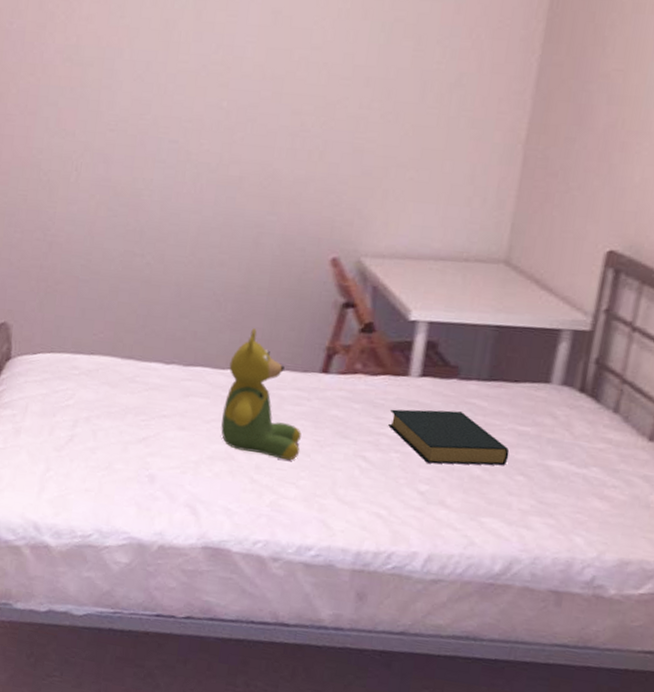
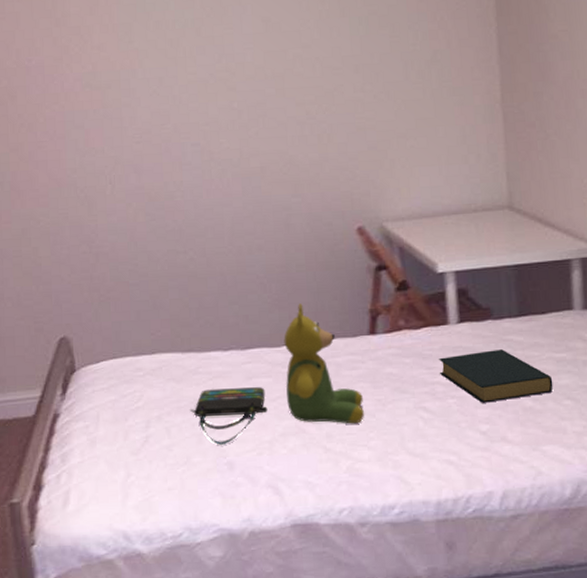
tote bag: none [119,399,201,457] -> present [189,387,268,445]

